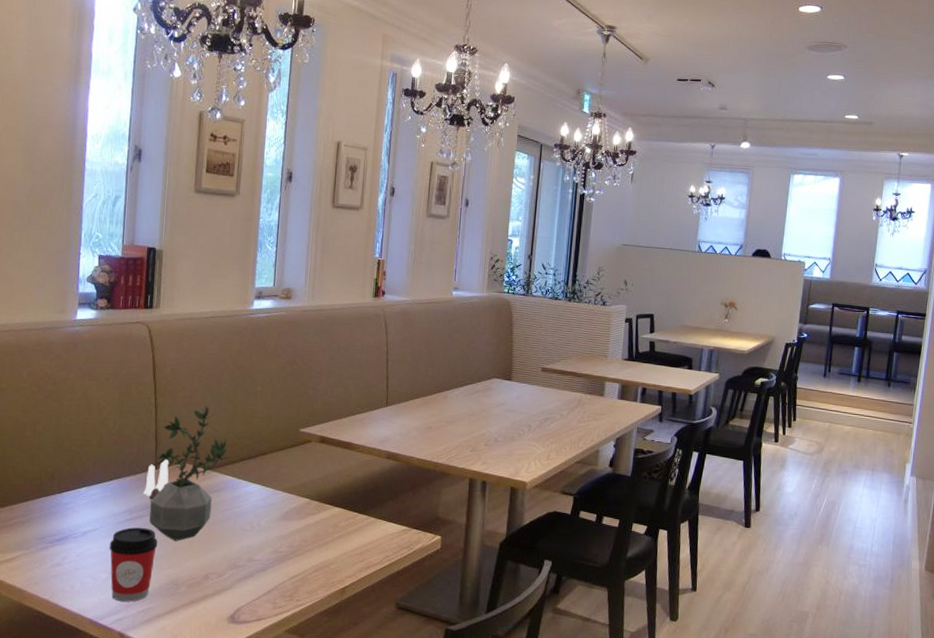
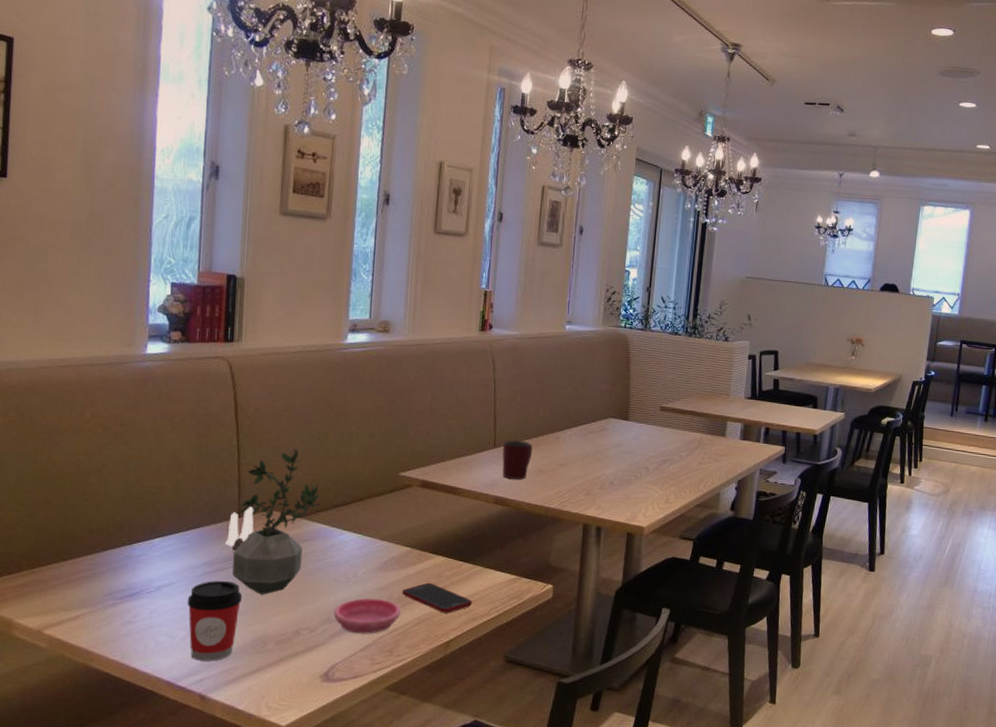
saucer: none [239,545,301,580] -> present [333,598,401,634]
cell phone: none [301,532,366,562] -> present [401,582,472,613]
mug: none [394,399,423,437] -> present [502,440,533,480]

